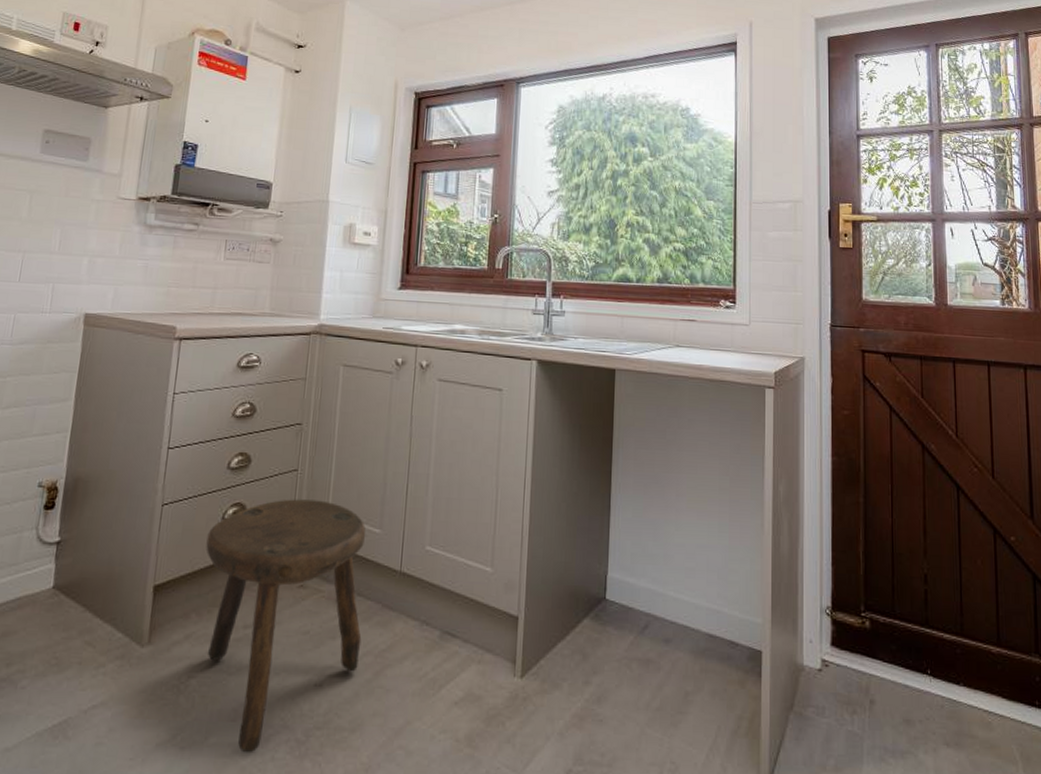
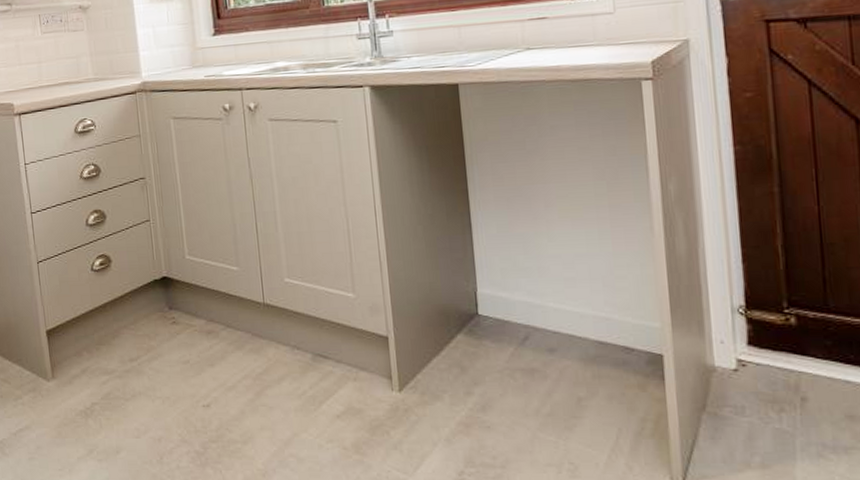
stool: present [206,499,366,754] -> none [81,245,239,463]

